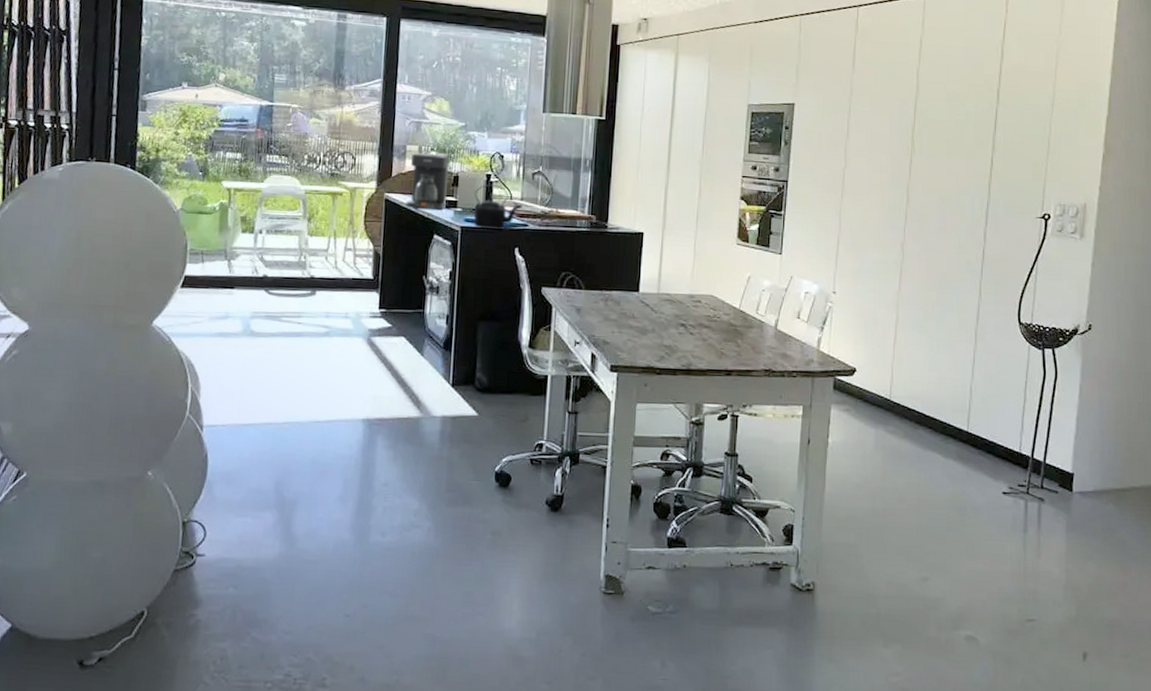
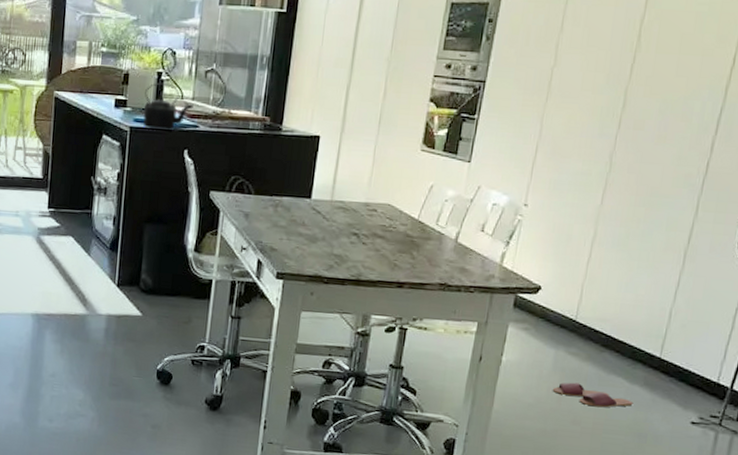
coffee maker: present [406,153,449,210] -> none [75,49,120,109]
slippers: none [877,460,950,483] -> present [552,382,634,408]

